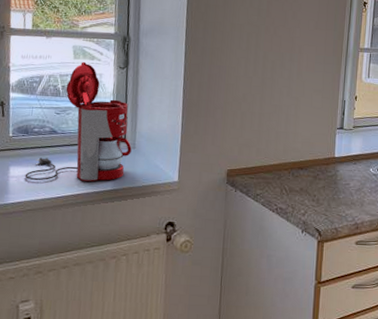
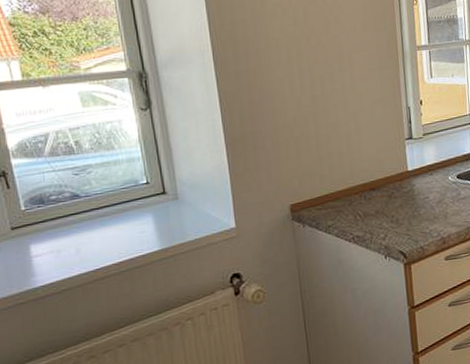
coffee maker: present [25,62,132,181] -> none [51,109,175,257]

